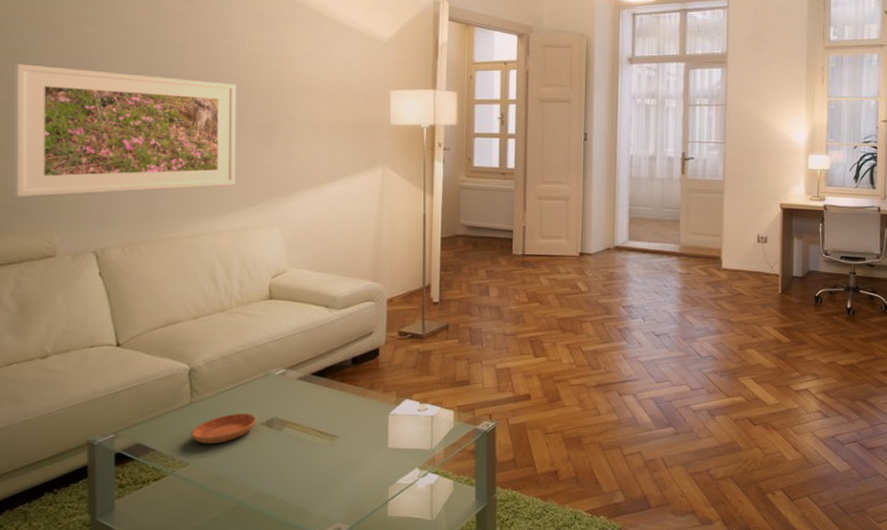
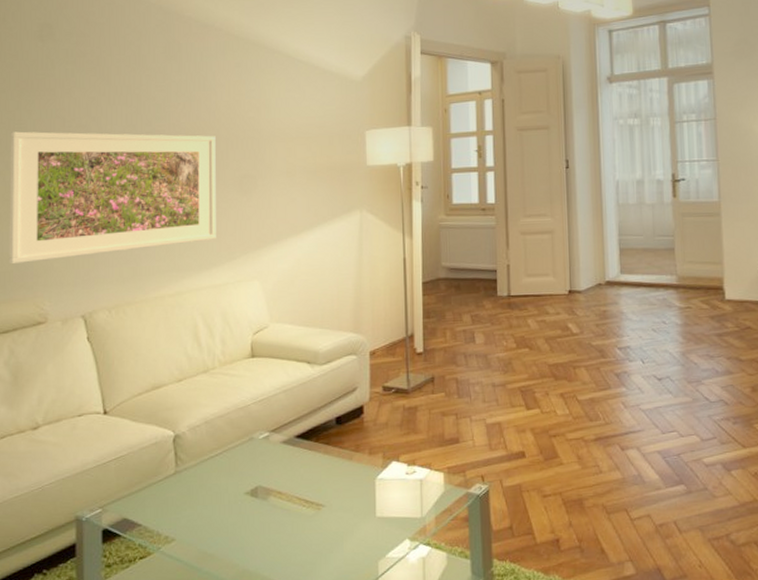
saucer: present [191,414,257,445] -> none [176,482,241,518]

